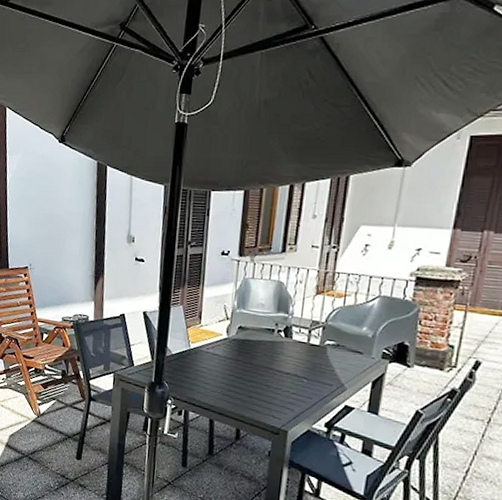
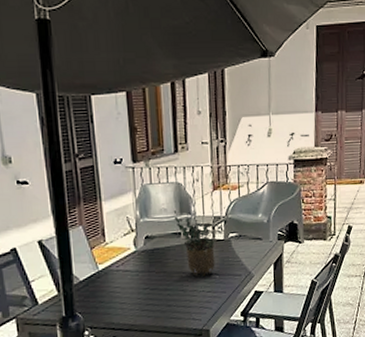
potted plant: none [270,307,320,377] -> present [173,211,222,276]

